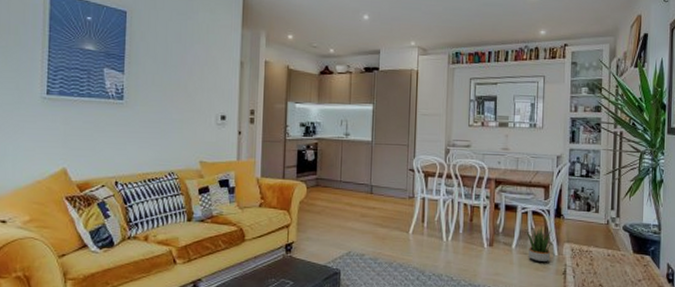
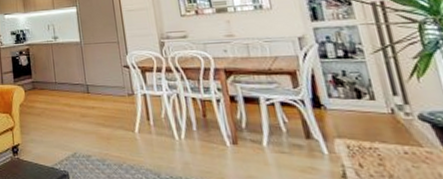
potted plant: present [525,226,556,263] -> none [275,119,321,163]

